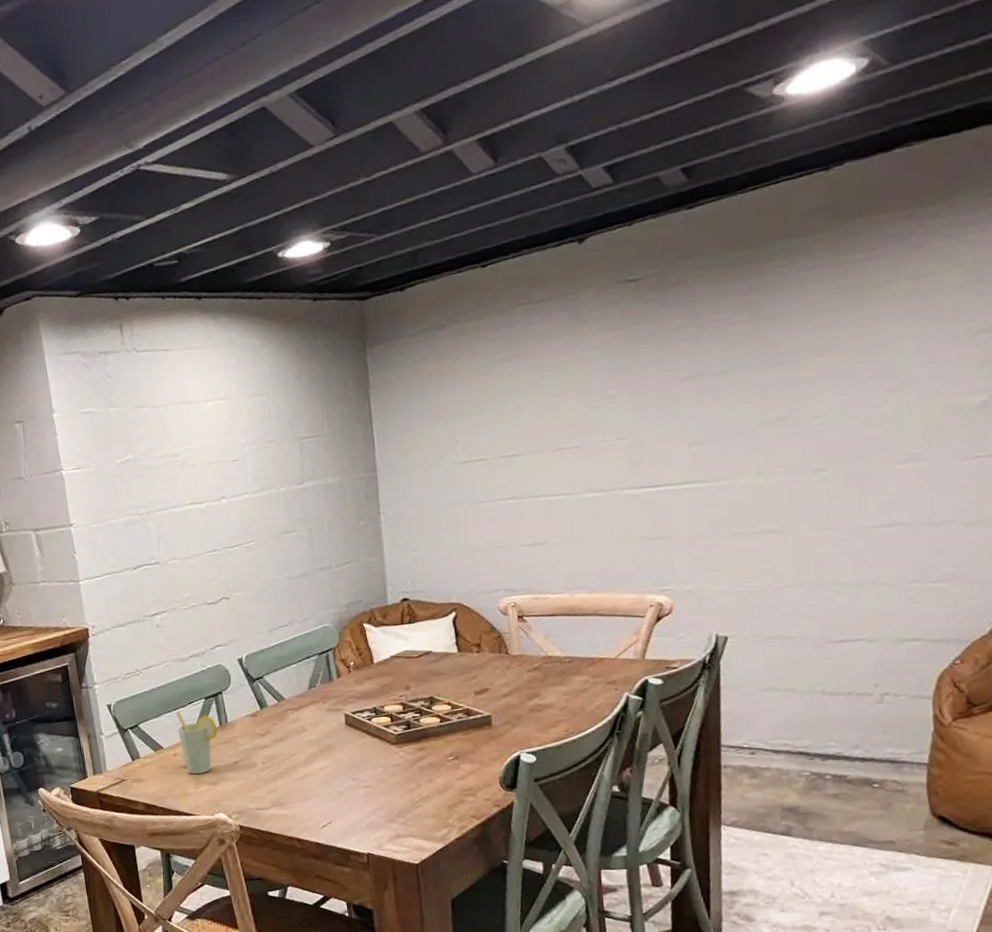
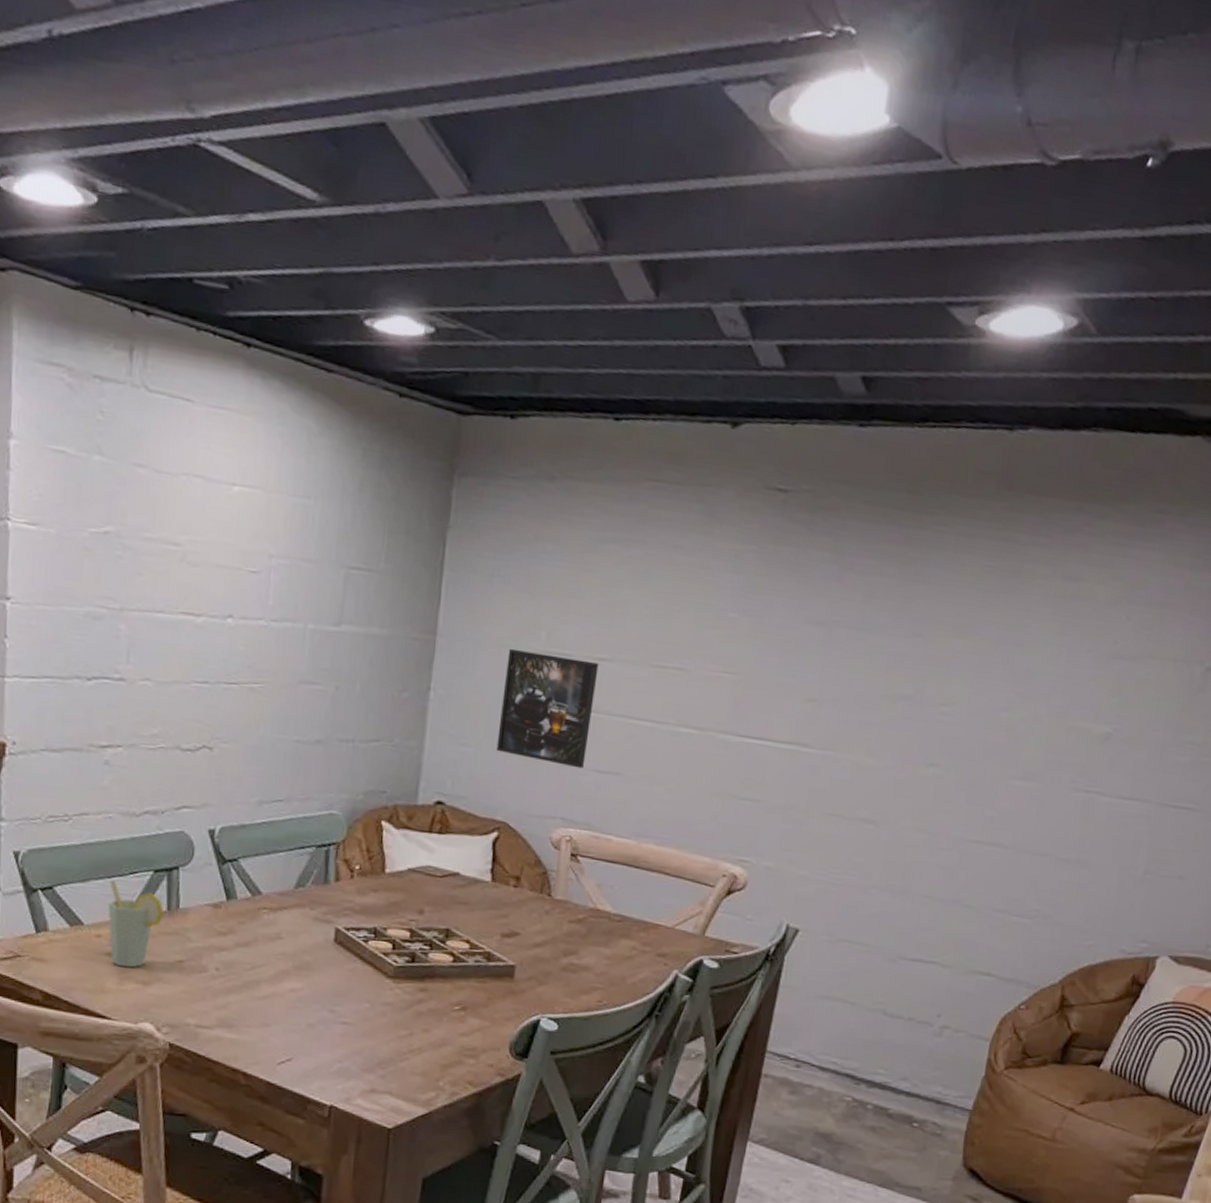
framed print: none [434,460,514,549] -> present [496,648,599,769]

